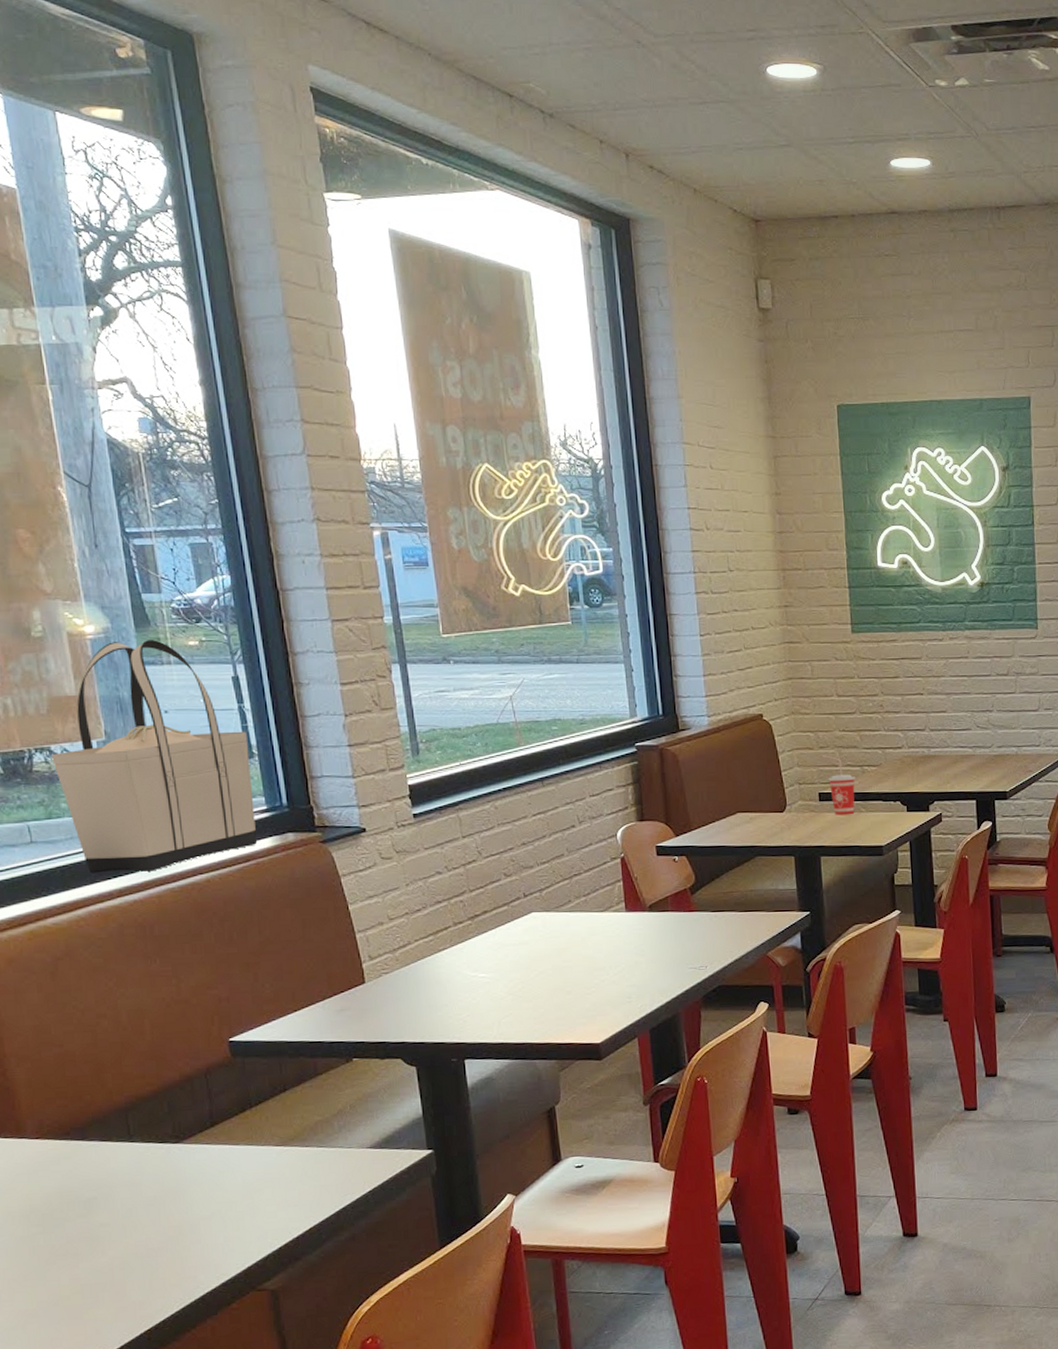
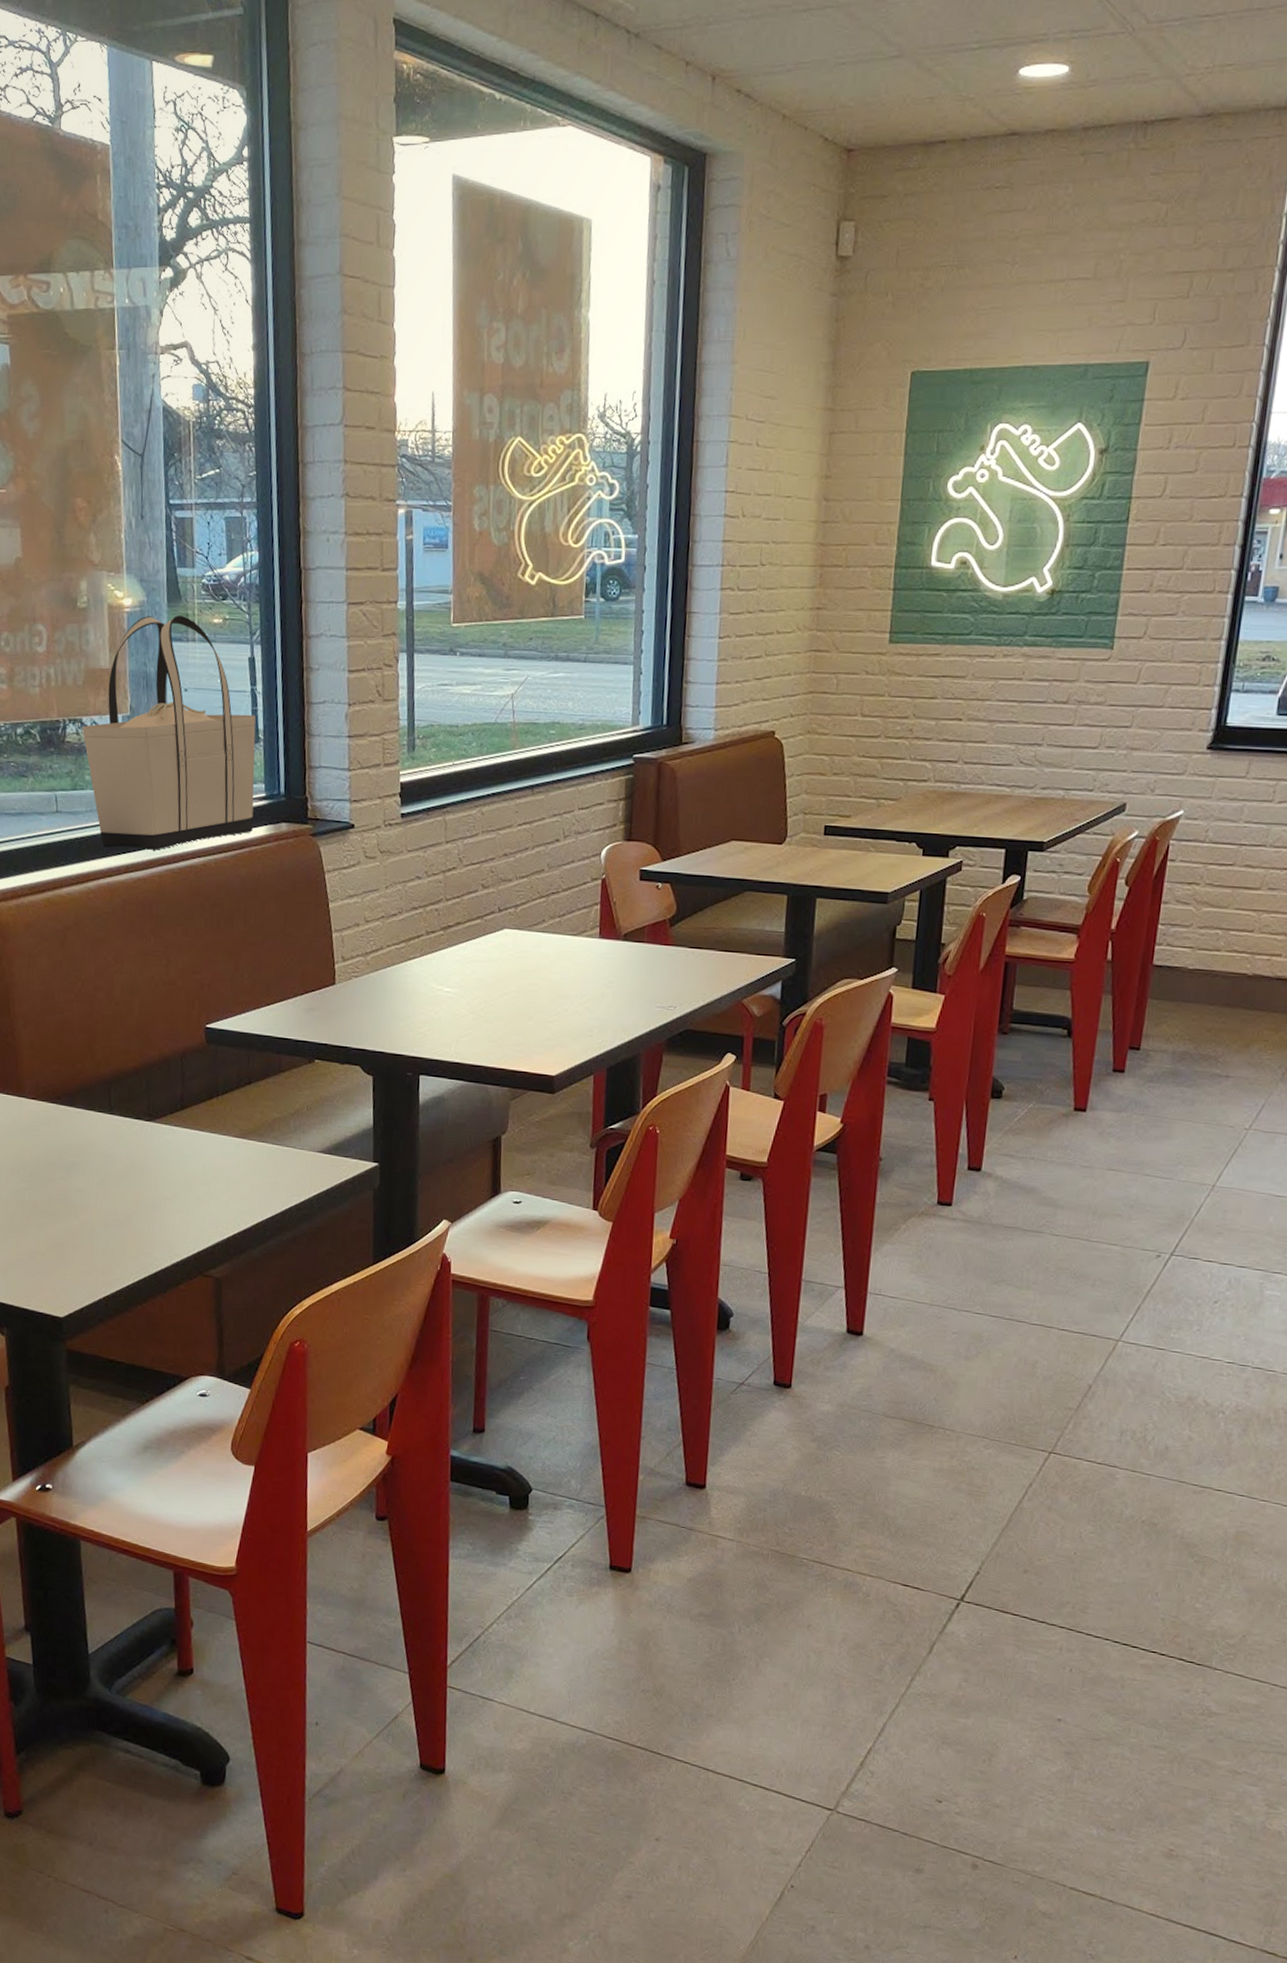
beverage cup: present [821,754,856,816] -> none [833,782,869,854]

